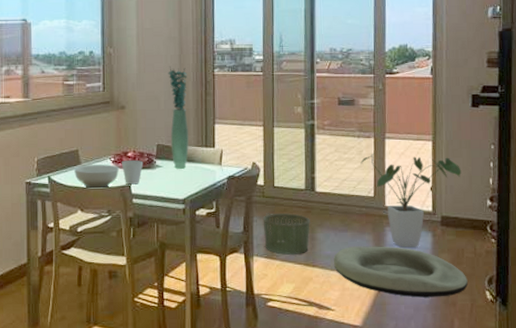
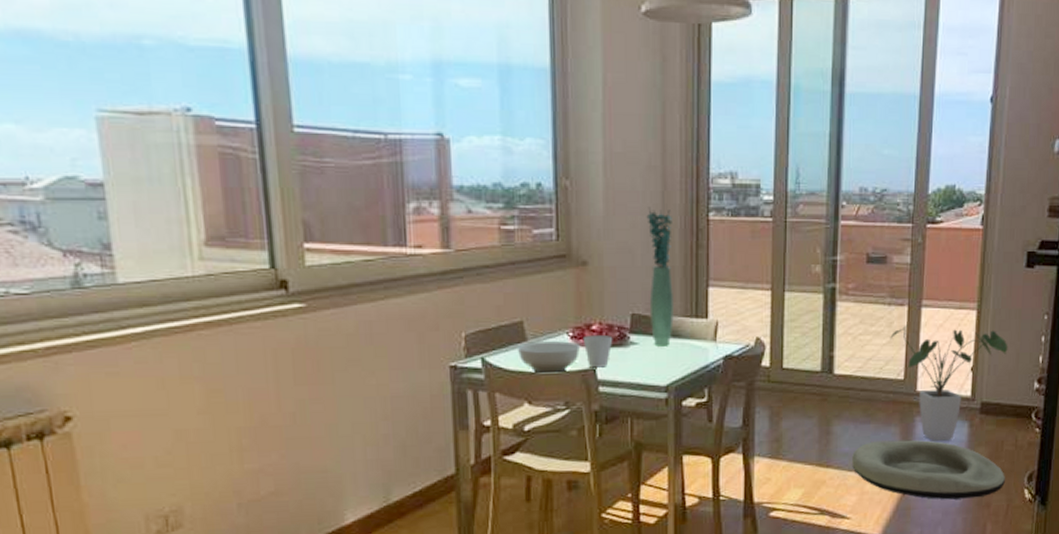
basket: present [263,213,311,256] -> none [767,402,827,455]

